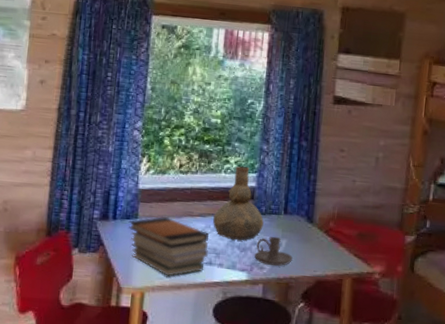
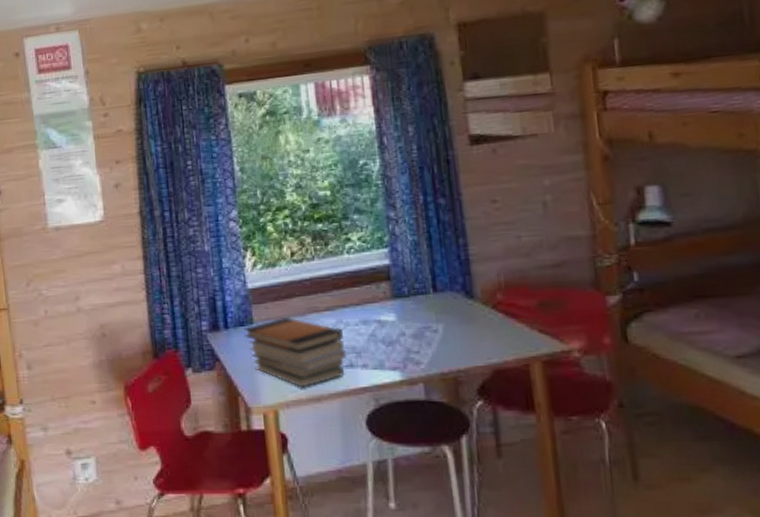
vase: present [212,165,264,241] -> none [343,241,410,334]
candle holder: present [255,236,293,266] -> none [405,321,456,359]

